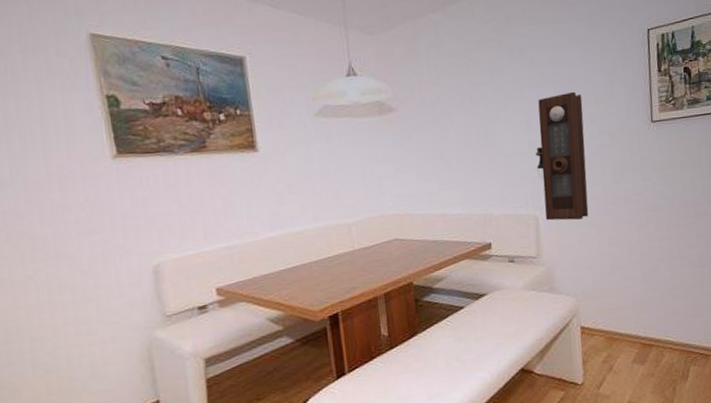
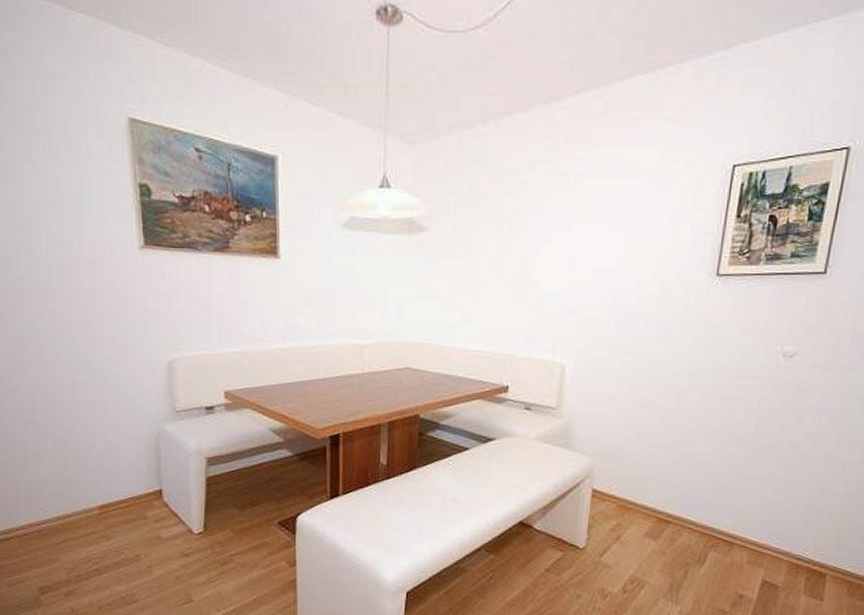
pendulum clock: present [535,91,589,221] -> none [572,230,639,376]

